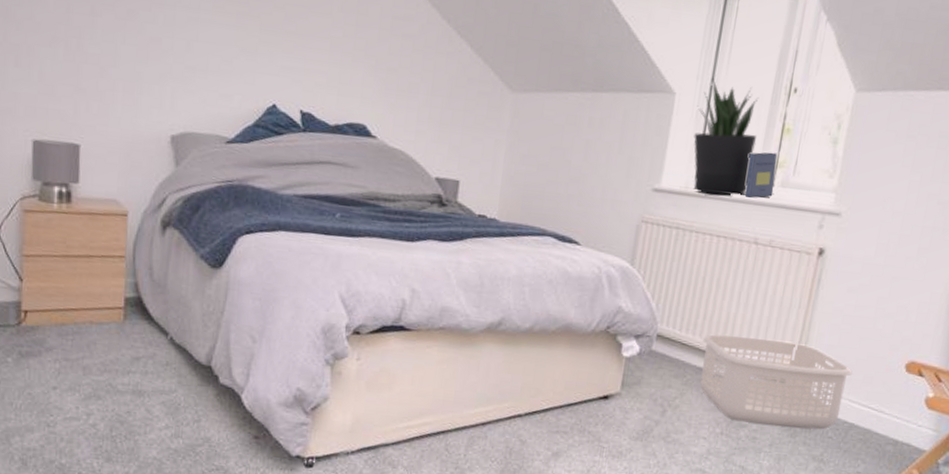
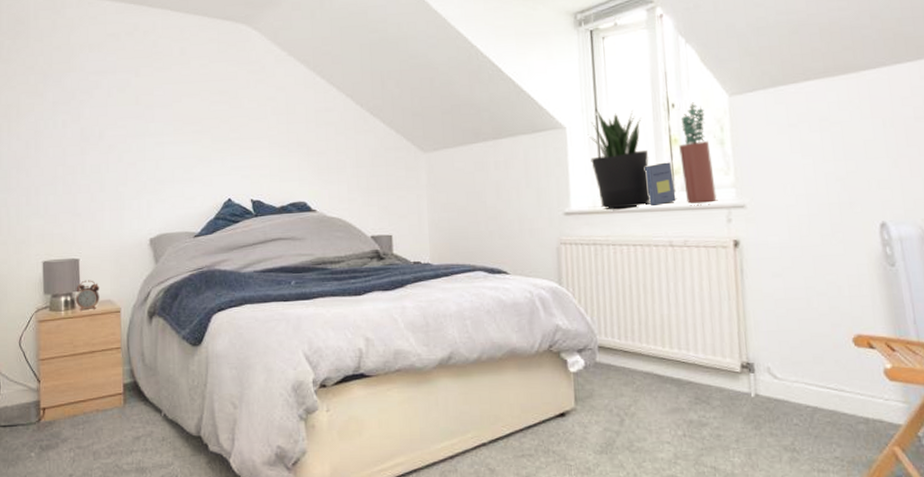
alarm clock: none [72,171,104,209] -> present [75,280,100,311]
clothes hamper: present [700,334,853,430] -> none [642,334,800,421]
vase: none [783,90,827,205] -> present [679,102,717,205]

